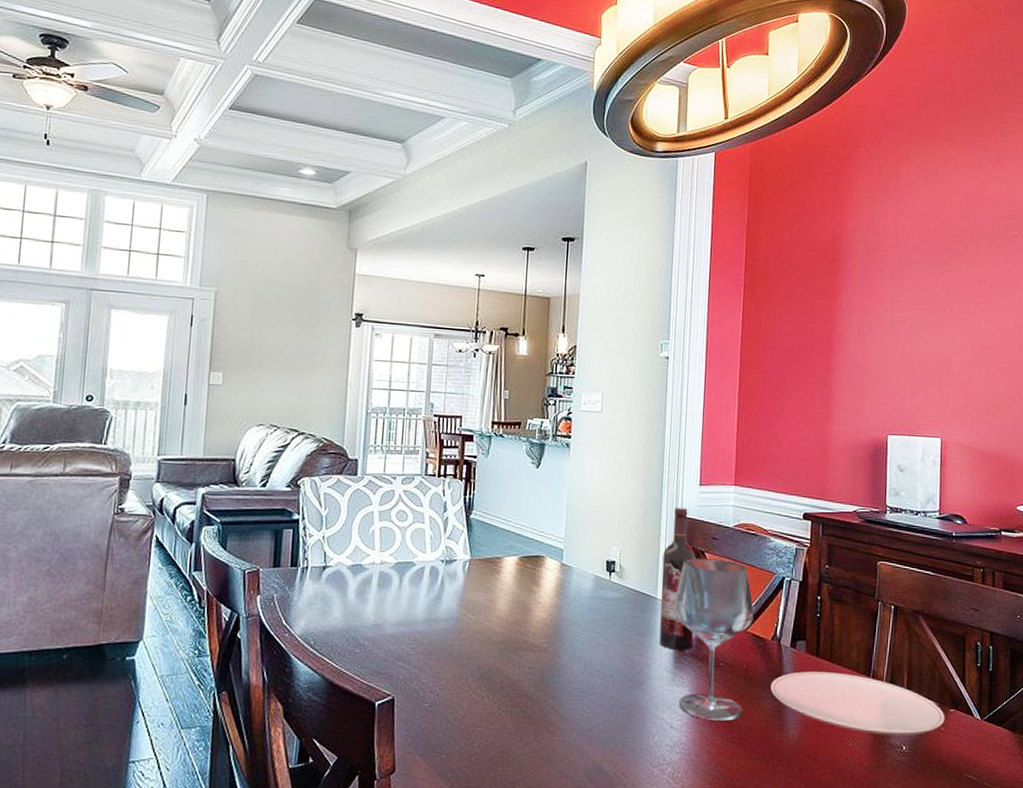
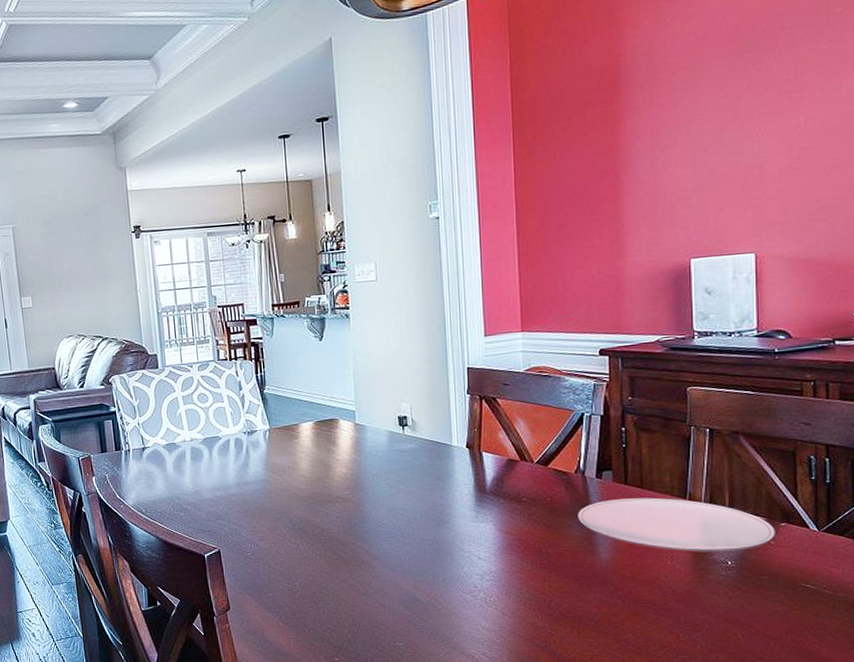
wine bottle: present [659,506,696,650] -> none [454,358,494,490]
wine glass: present [673,558,755,722] -> none [469,403,555,551]

